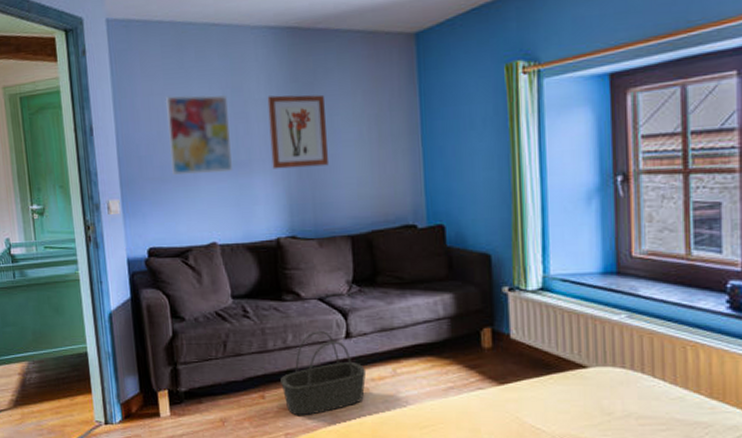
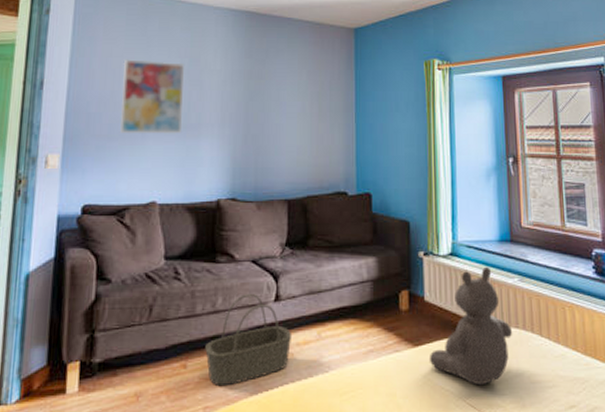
wall art: present [267,94,330,170] -> none [220,68,274,134]
teddy bear: none [518,301,618,426] -> present [430,266,513,386]

